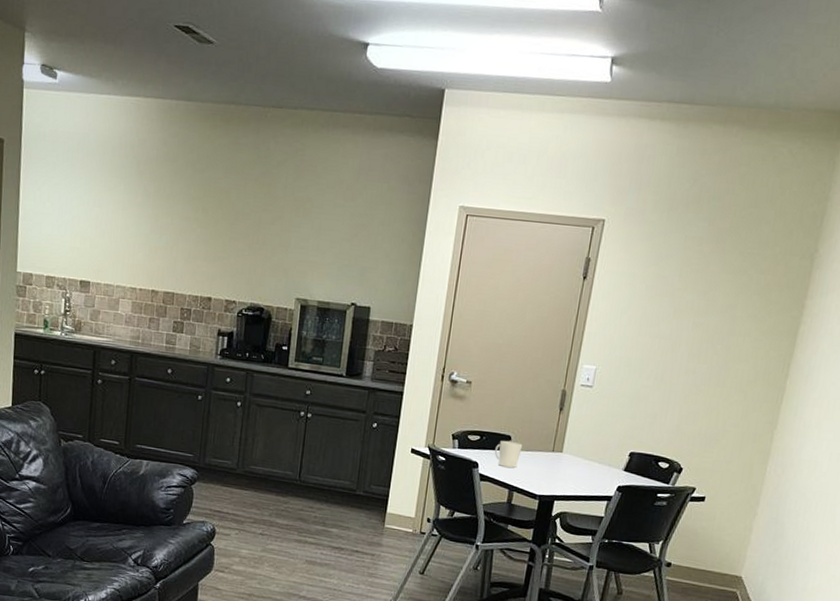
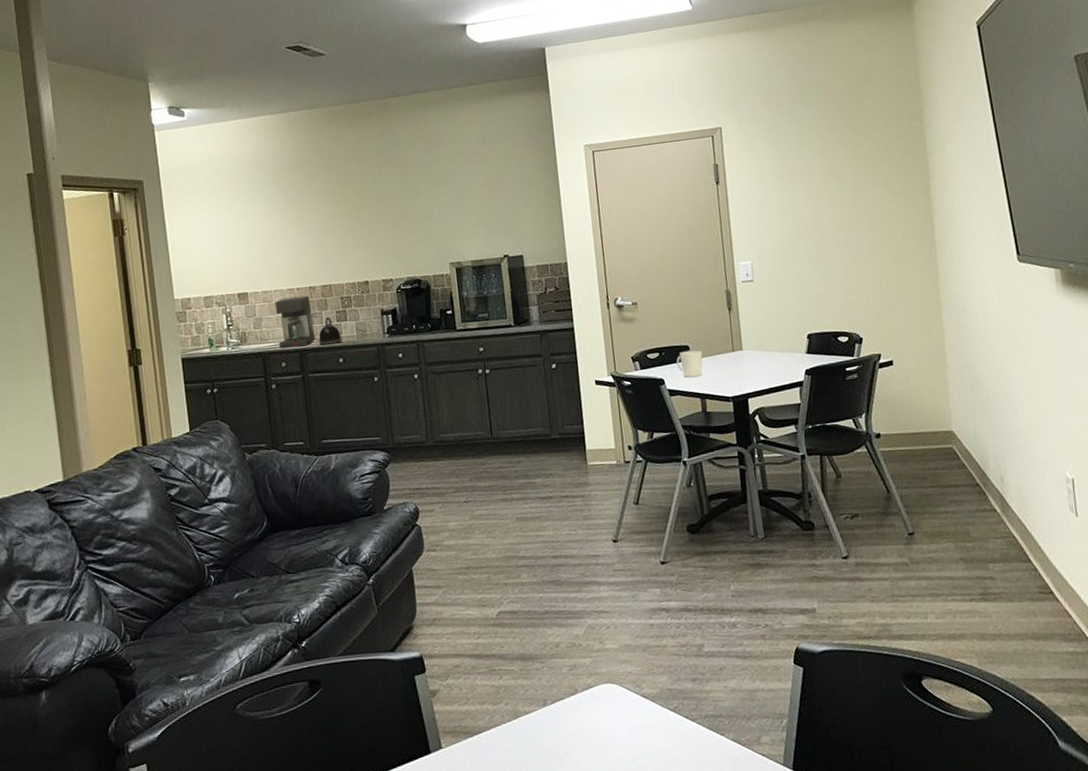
coffee maker: none [111,295,150,349] -> present [275,295,316,349]
kettle: none [151,324,174,354] -> present [318,316,342,346]

